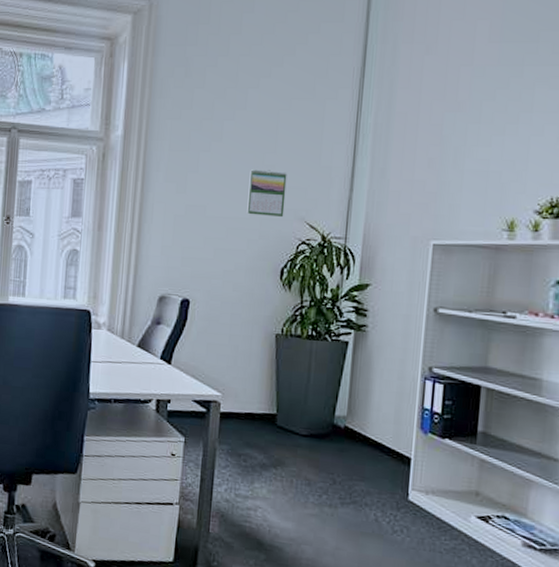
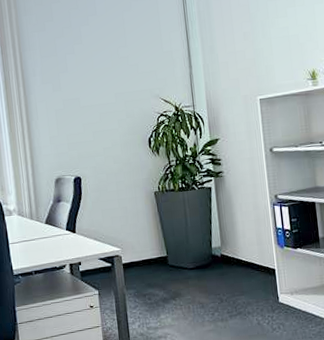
calendar: present [247,169,287,218] -> none [109,60,143,100]

